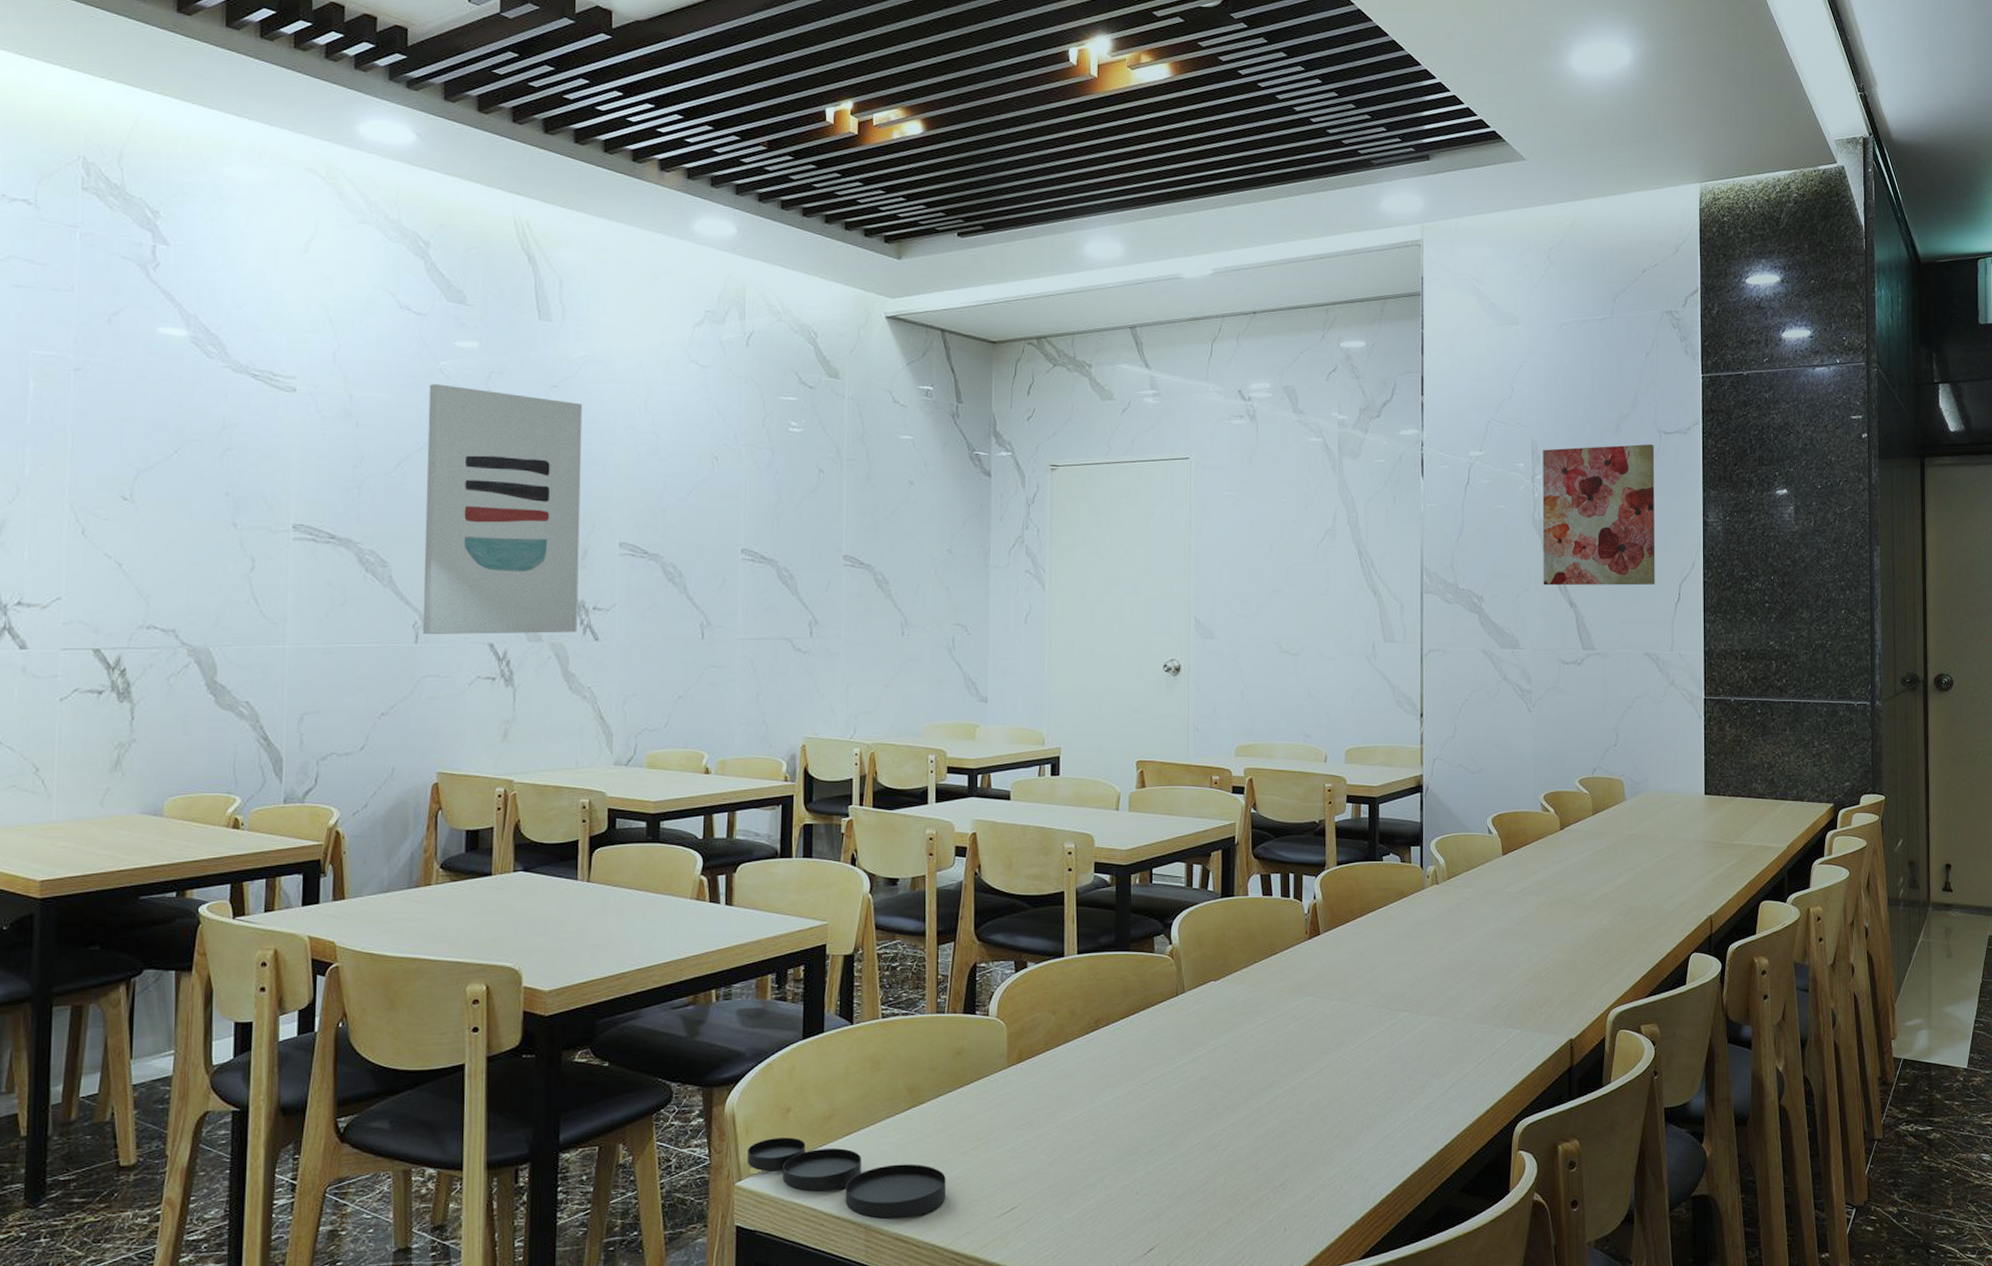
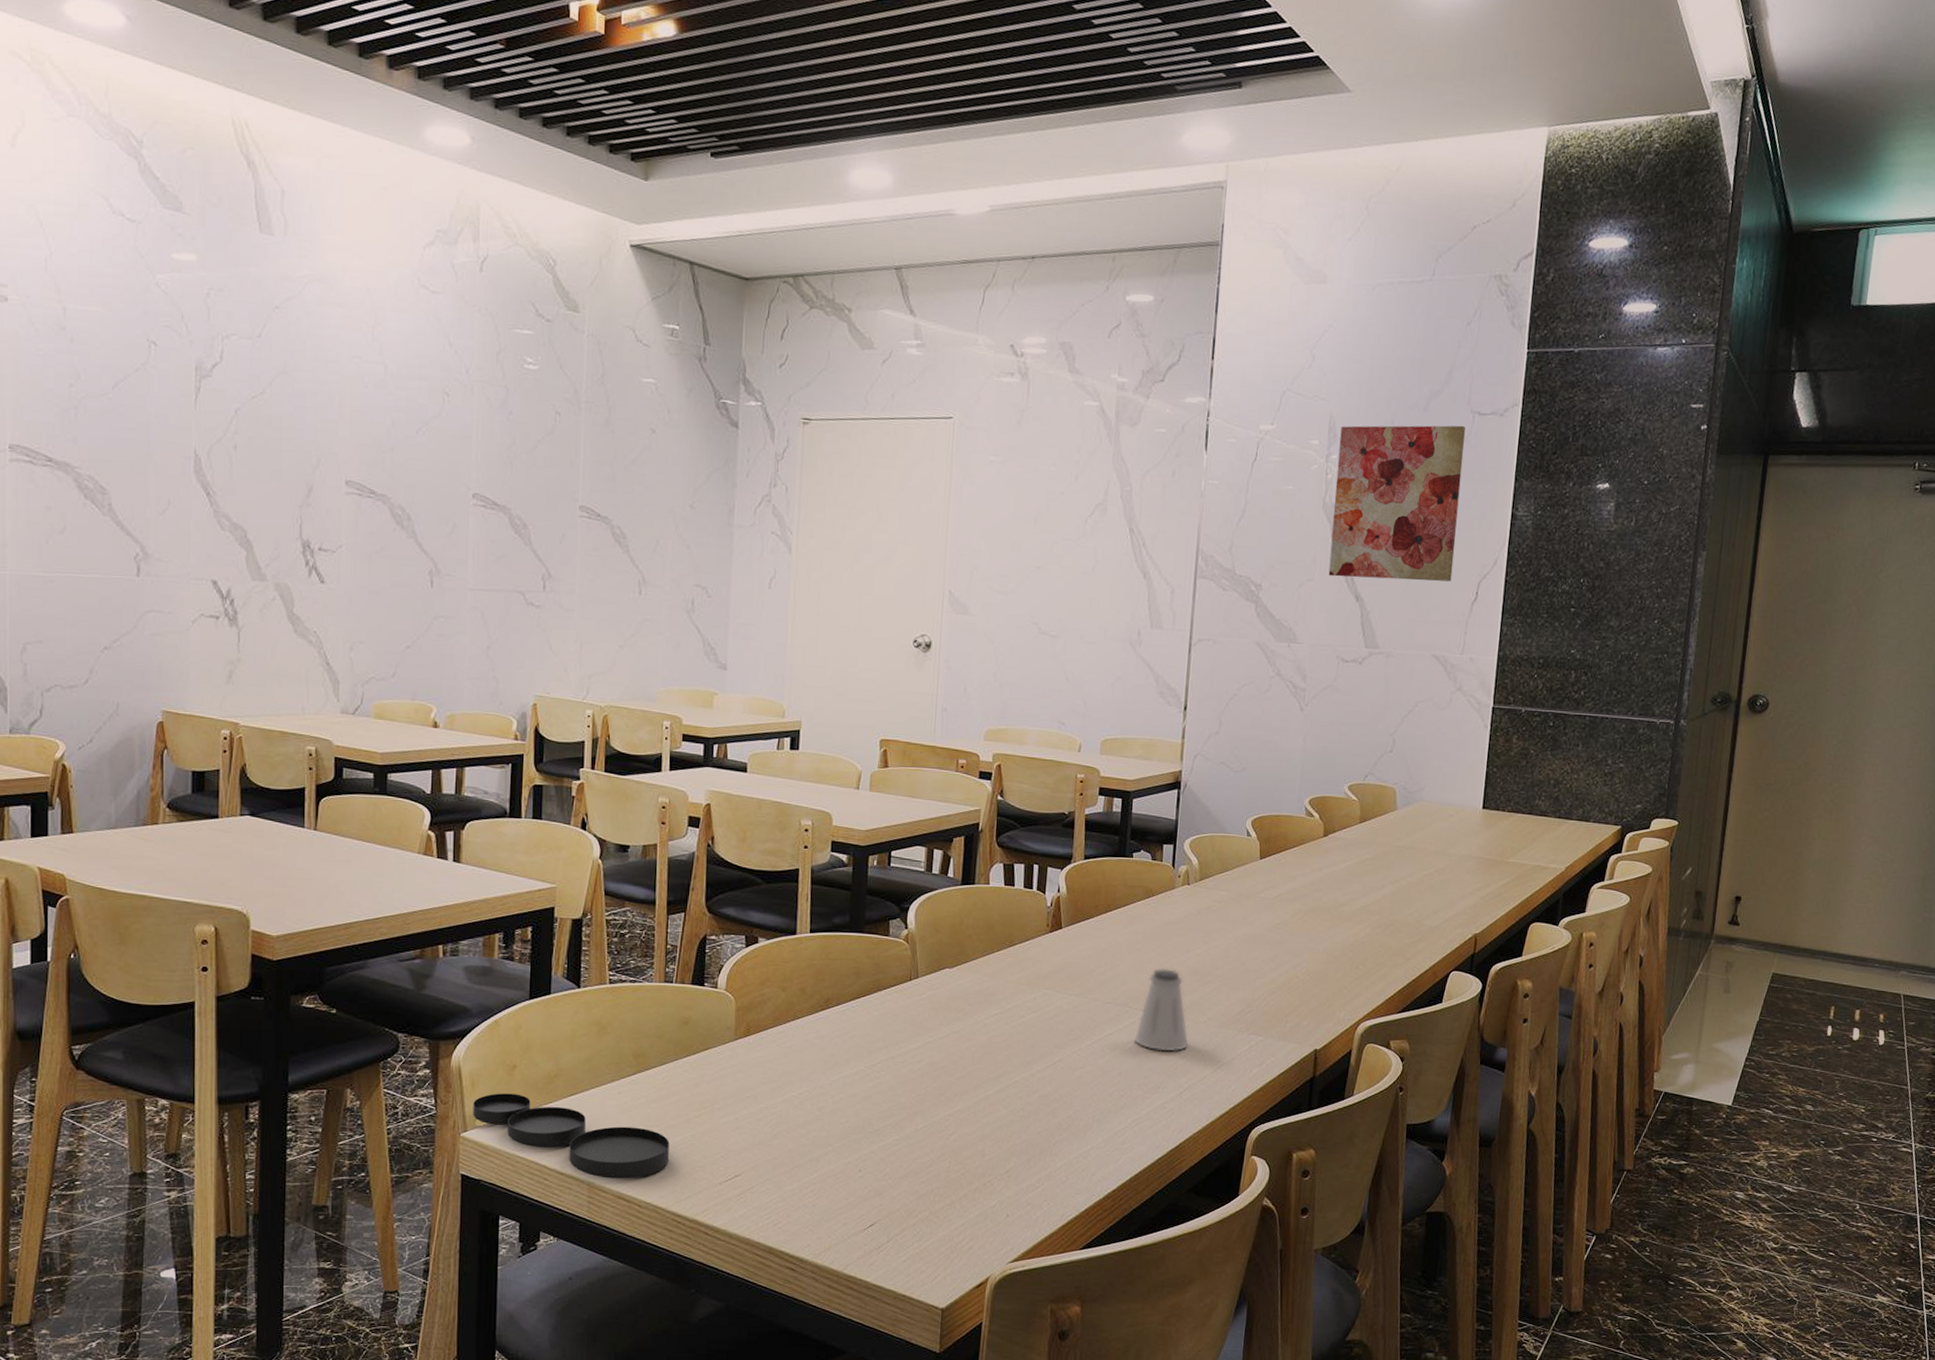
wall art: present [422,384,583,635] -> none [144,299,307,574]
saltshaker: none [1397,967,1449,1051] -> present [1134,968,1189,1052]

